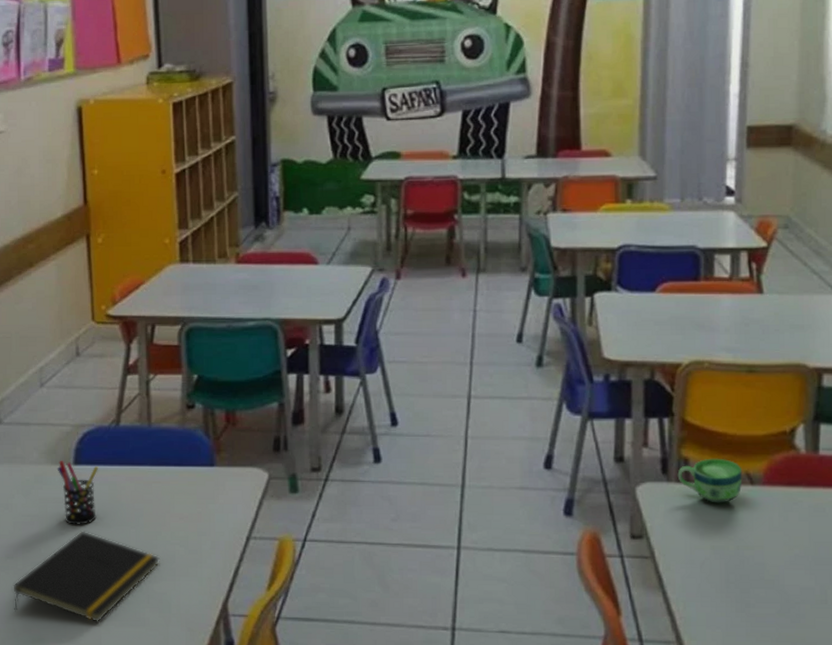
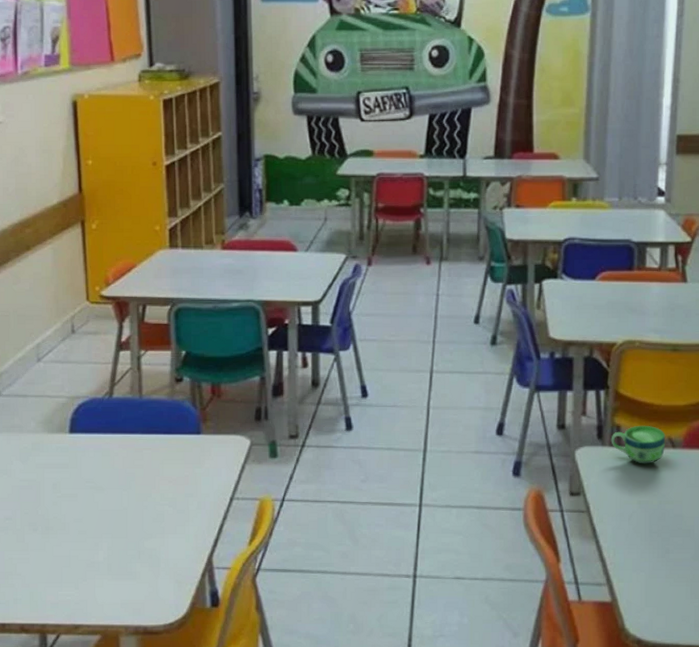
notepad: present [13,531,160,622] -> none [11,494,150,576]
pen holder: present [57,460,99,525] -> none [53,429,93,488]

